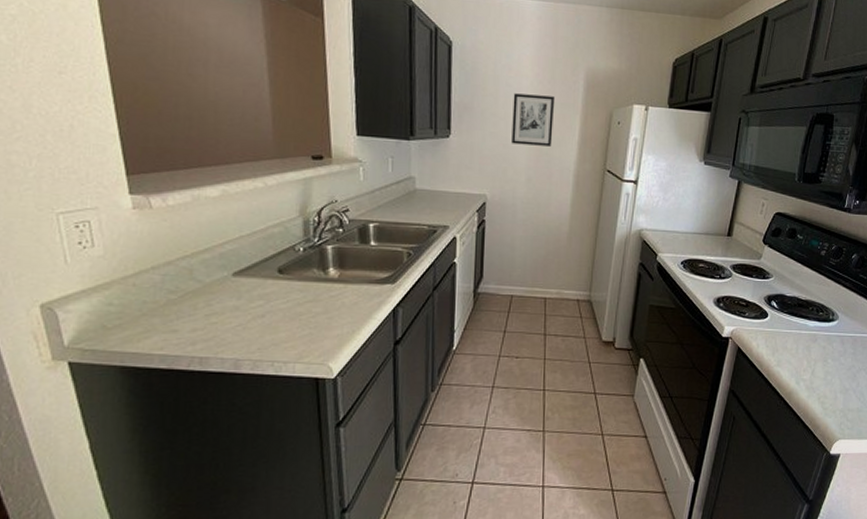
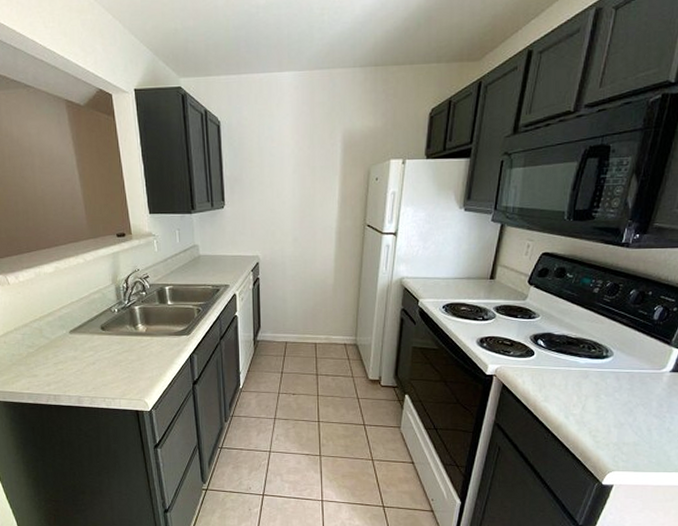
wall art: present [511,93,555,146] -> none [277,161,315,209]

